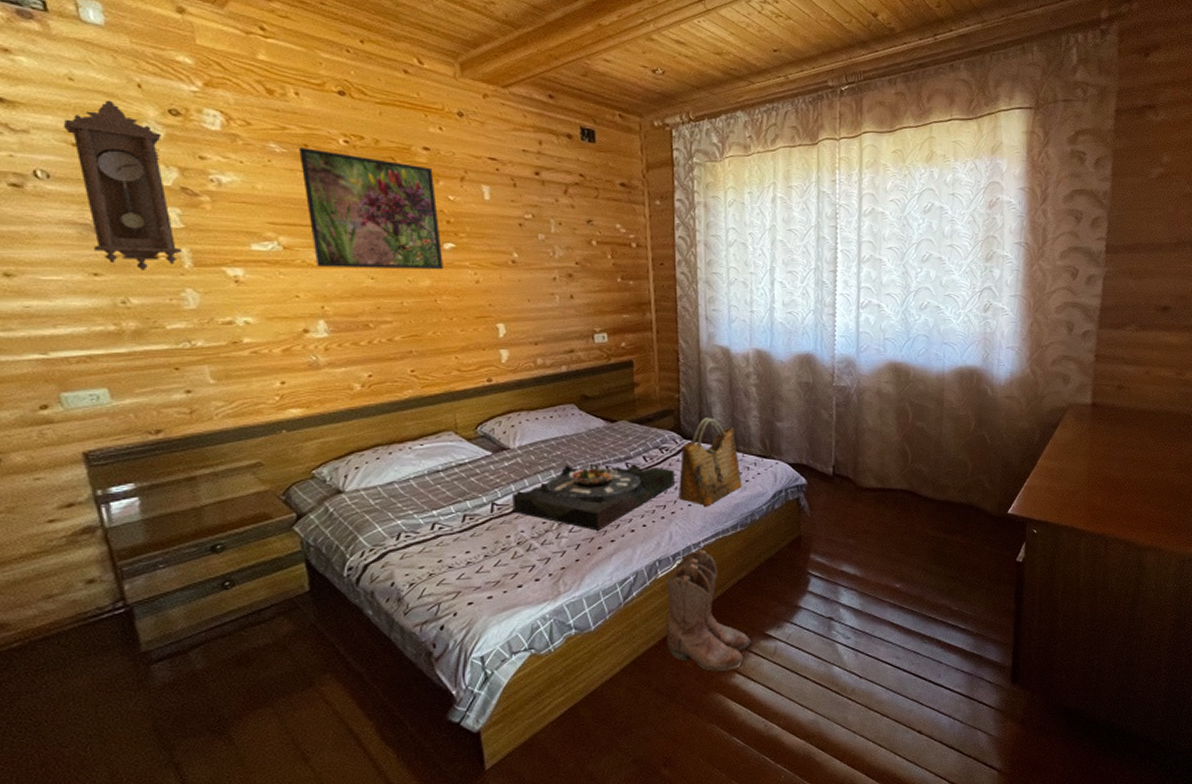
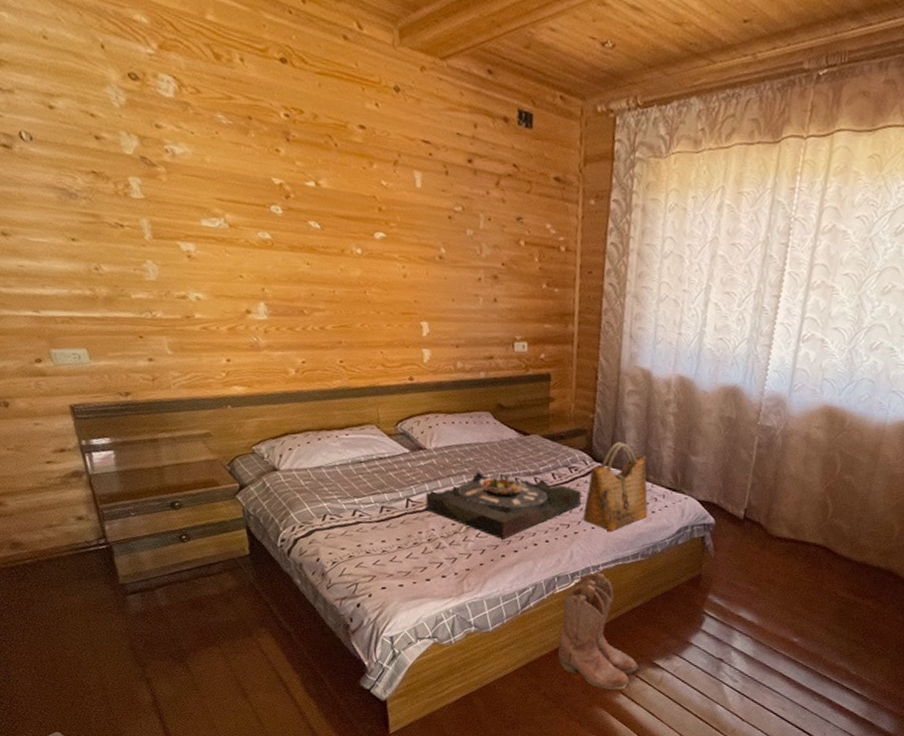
pendulum clock: present [63,100,183,271] -> none [40,61,143,239]
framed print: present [299,148,443,270] -> none [244,120,374,261]

